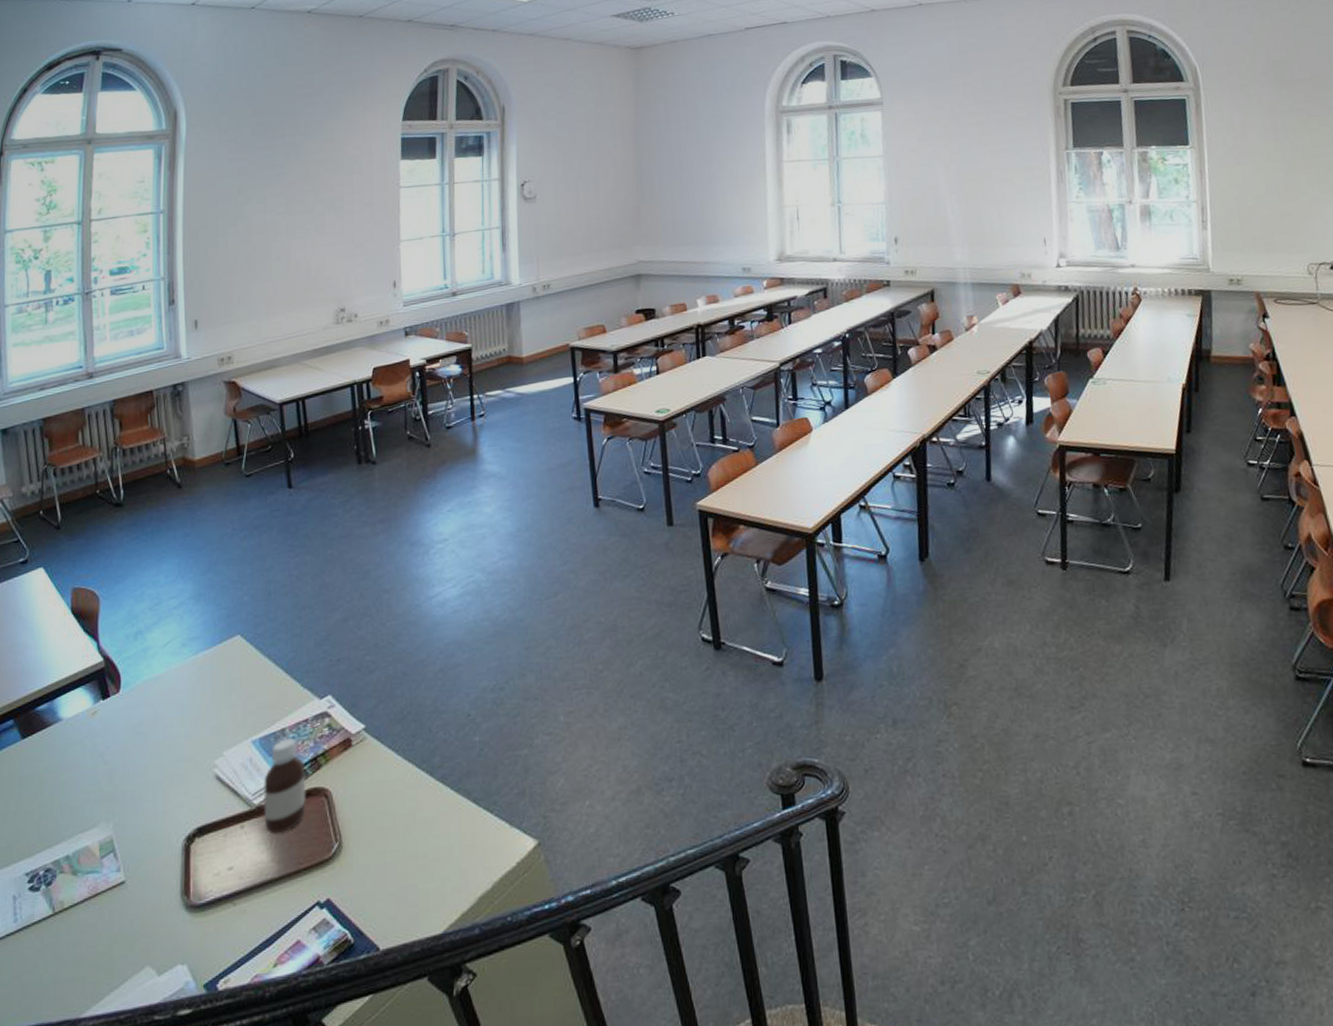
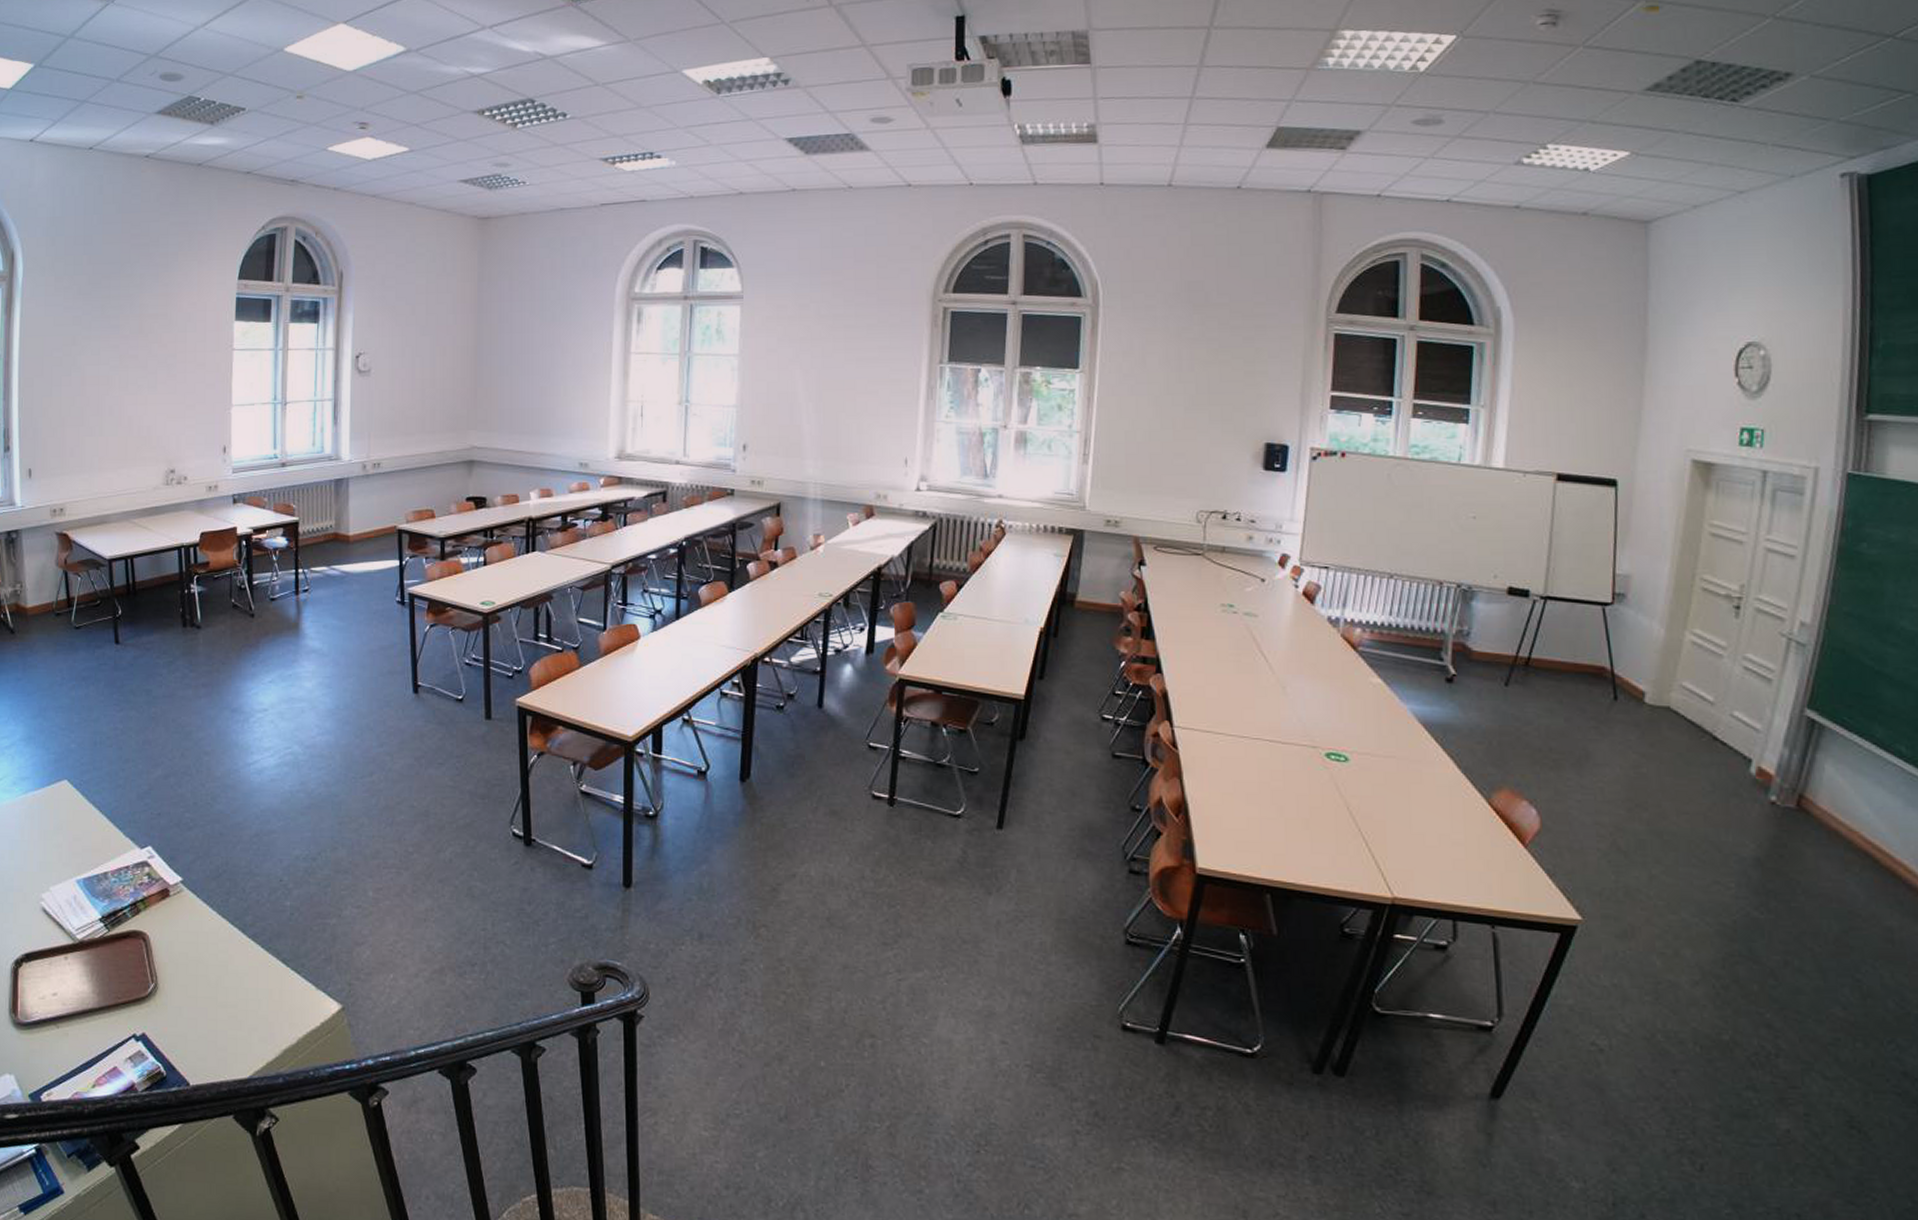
bottle: present [264,738,306,834] -> none [86,882,126,969]

